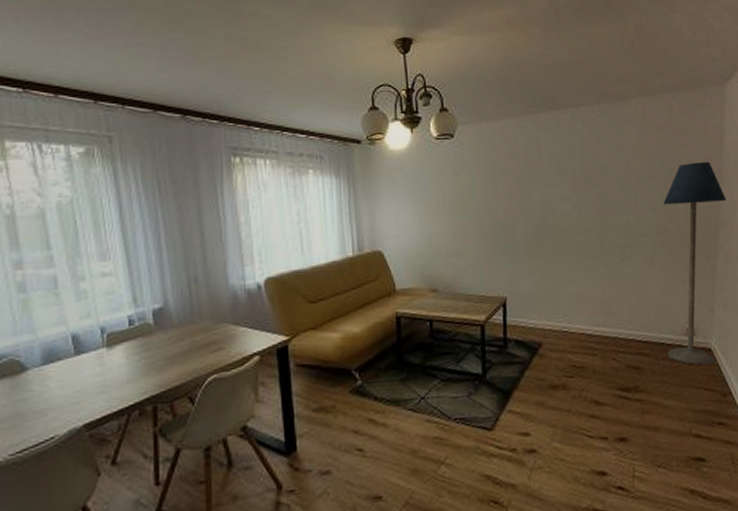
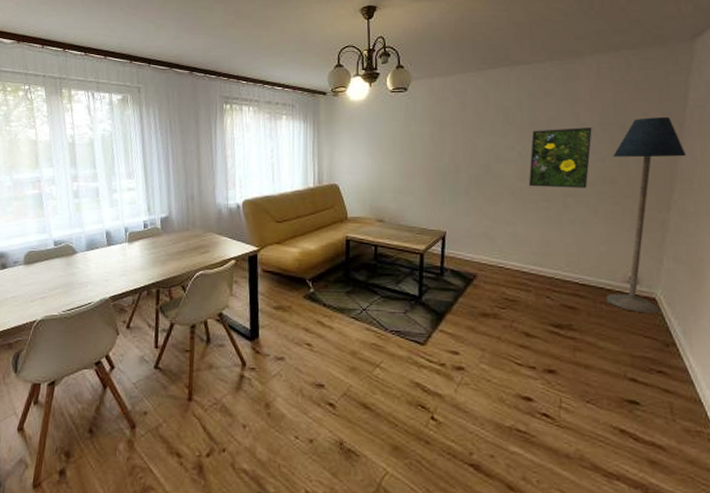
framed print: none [585,175,643,241] -> present [528,128,592,188]

